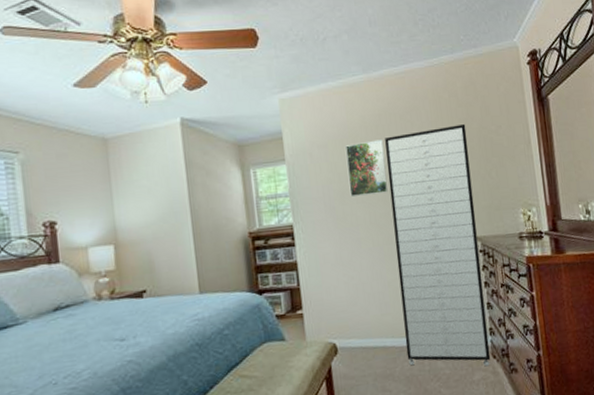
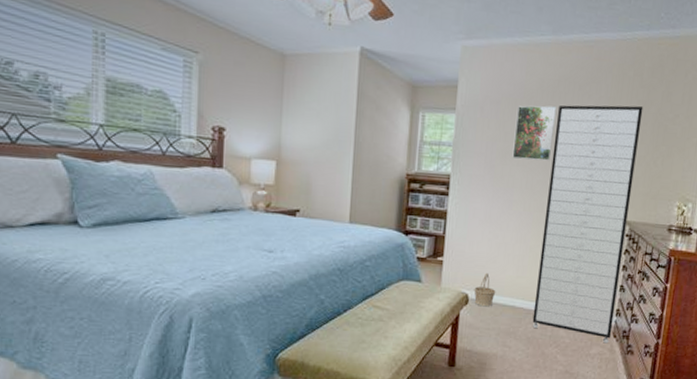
basket: none [340,316,364,354] -> present [474,272,496,307]

